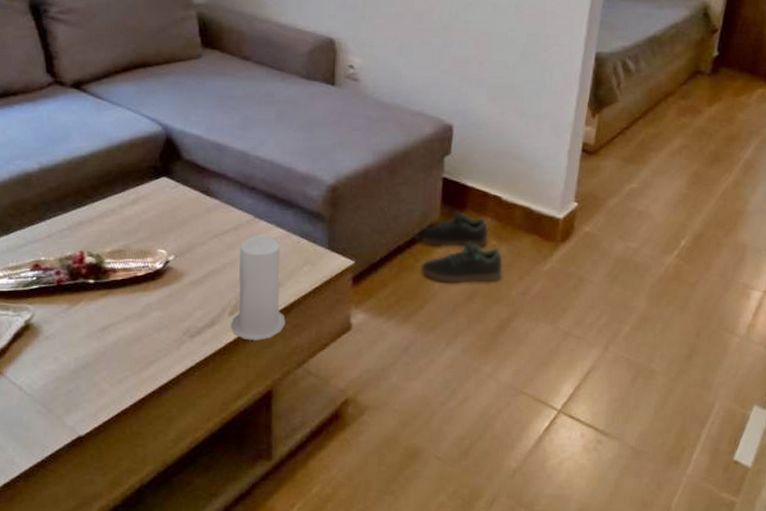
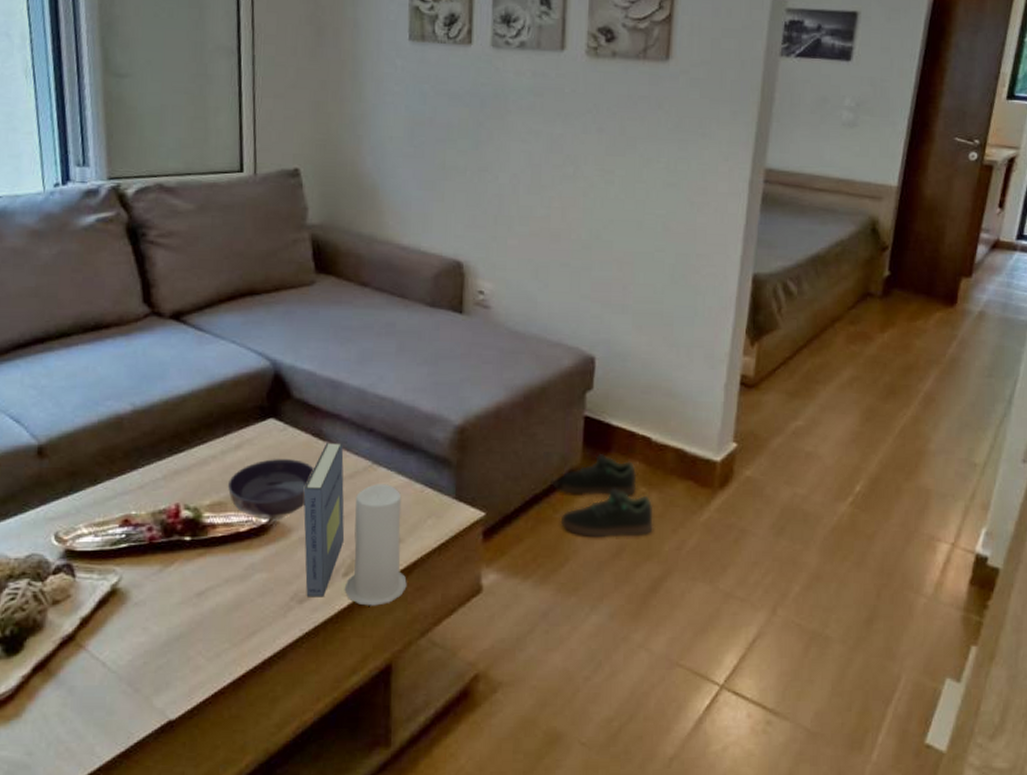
bowl: none [125,213,203,266] -> present [227,459,314,520]
book: none [193,198,230,333] -> present [303,442,345,598]

